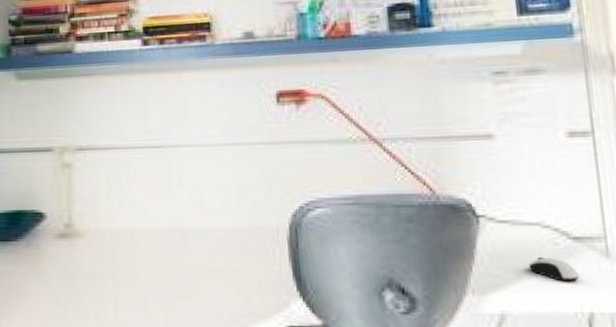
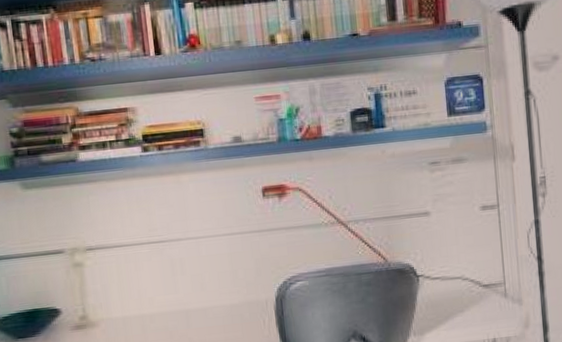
computer mouse: present [528,258,580,282] -> none [453,301,487,318]

